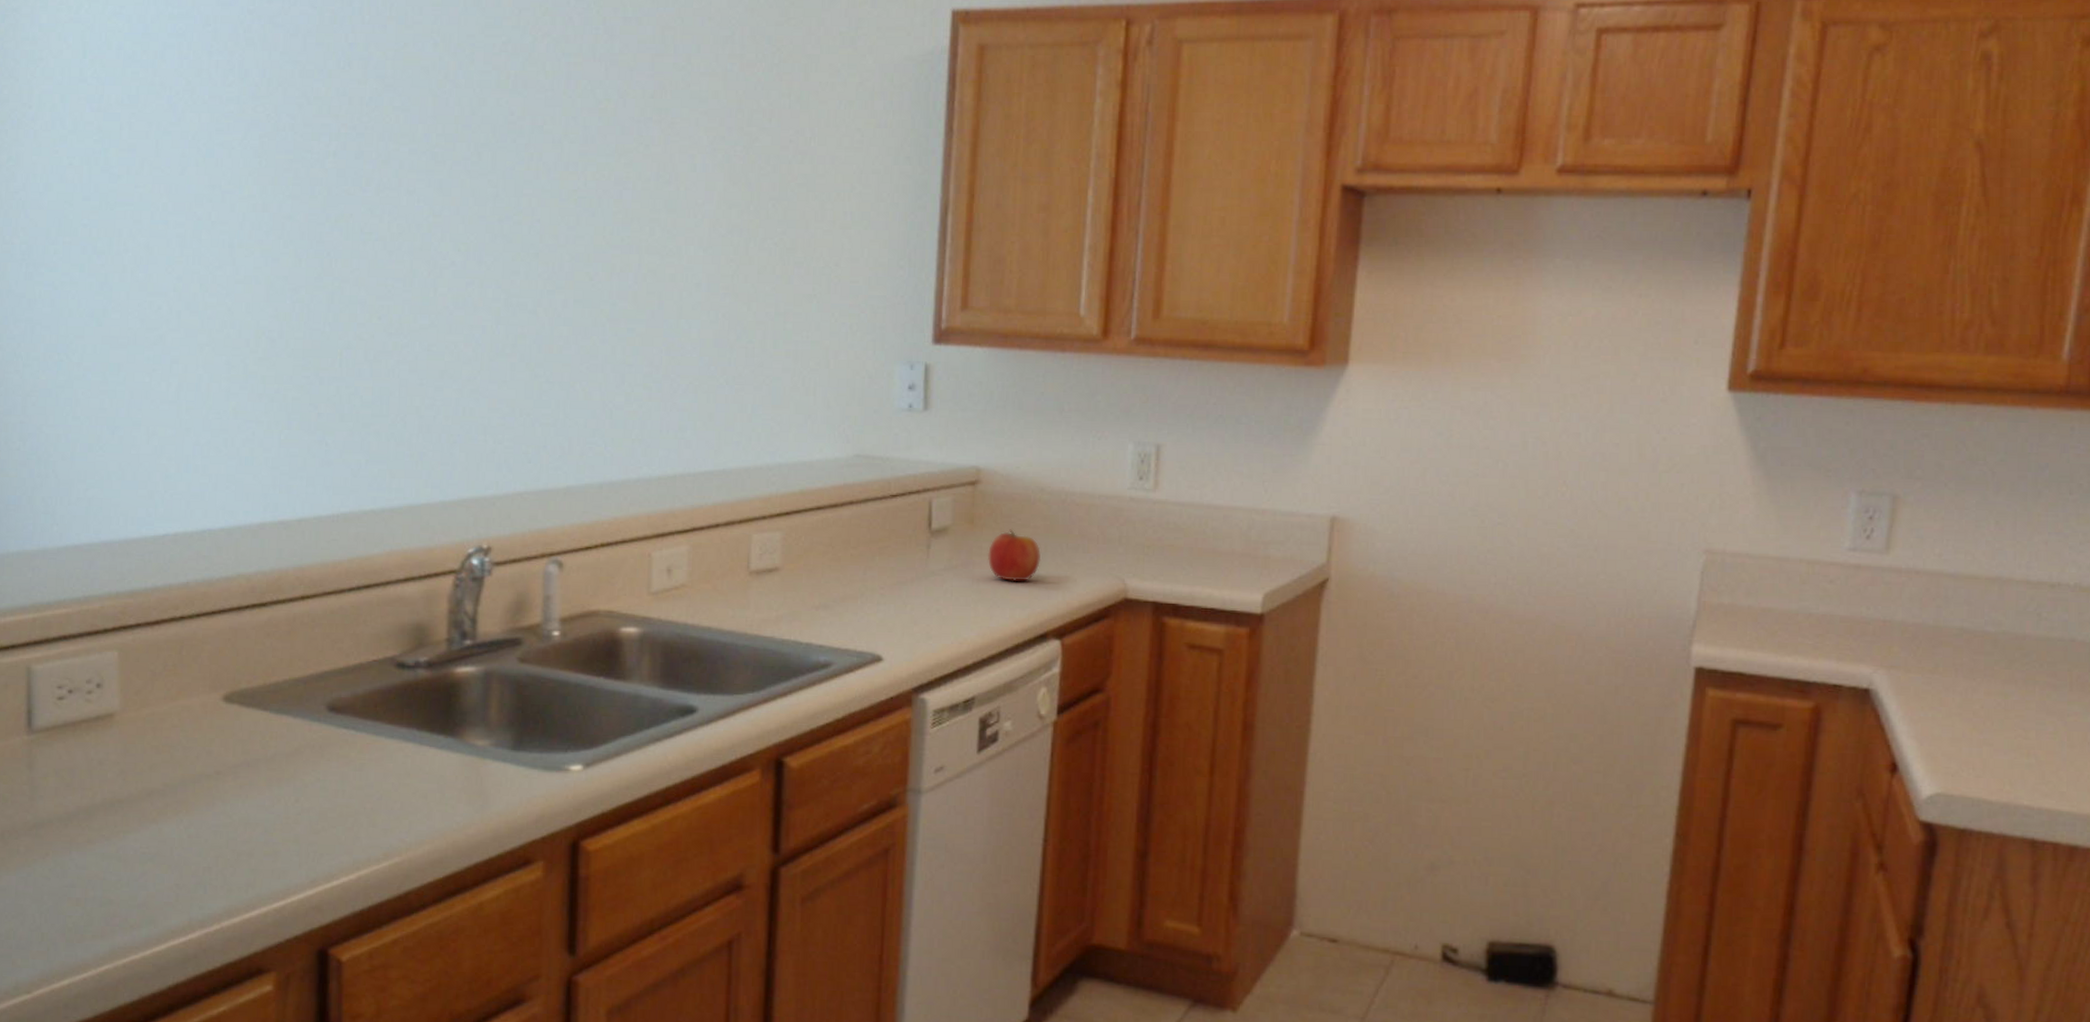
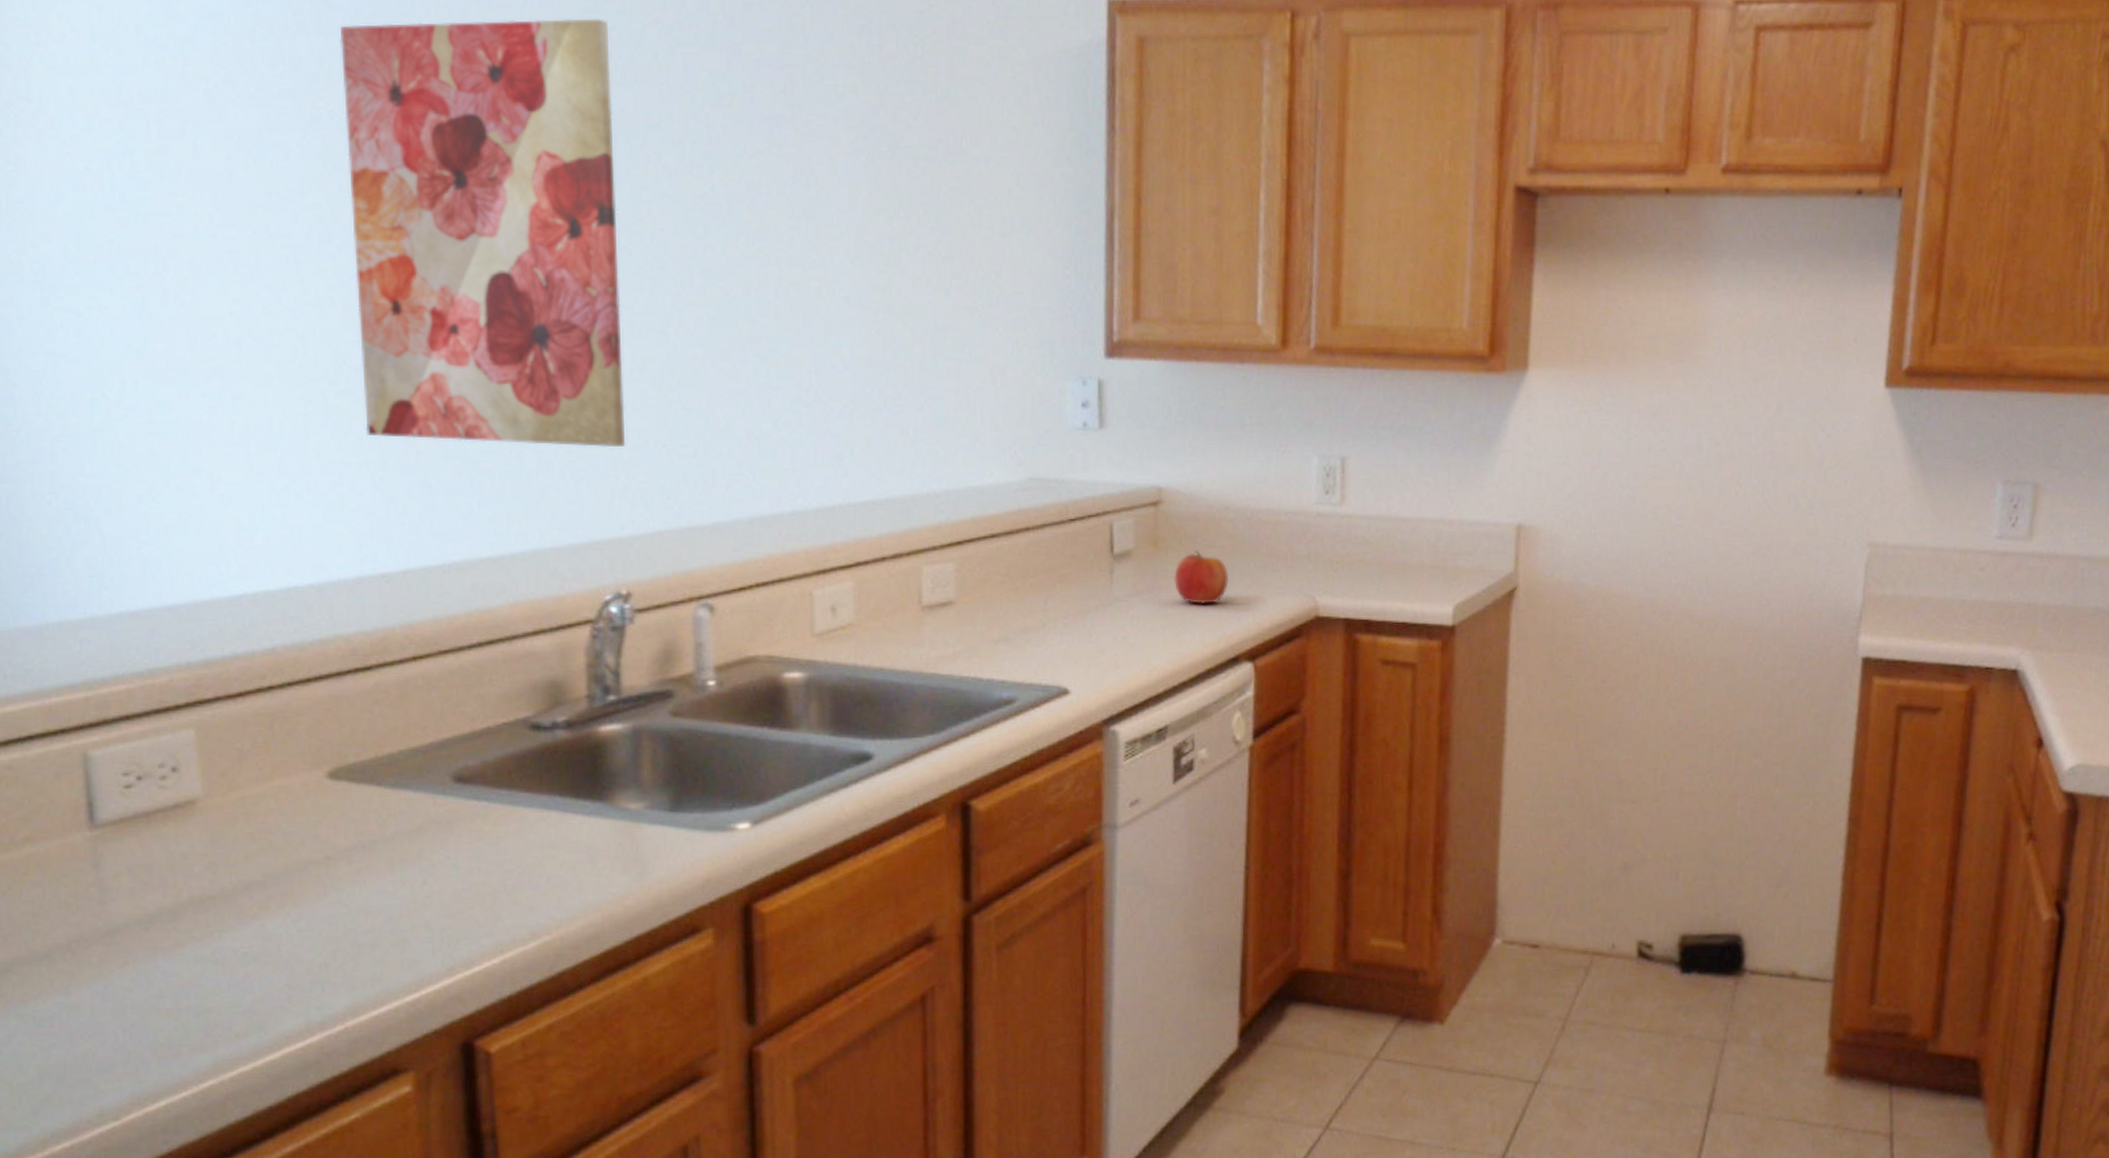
wall art: none [276,33,505,415] -> present [339,18,625,448]

